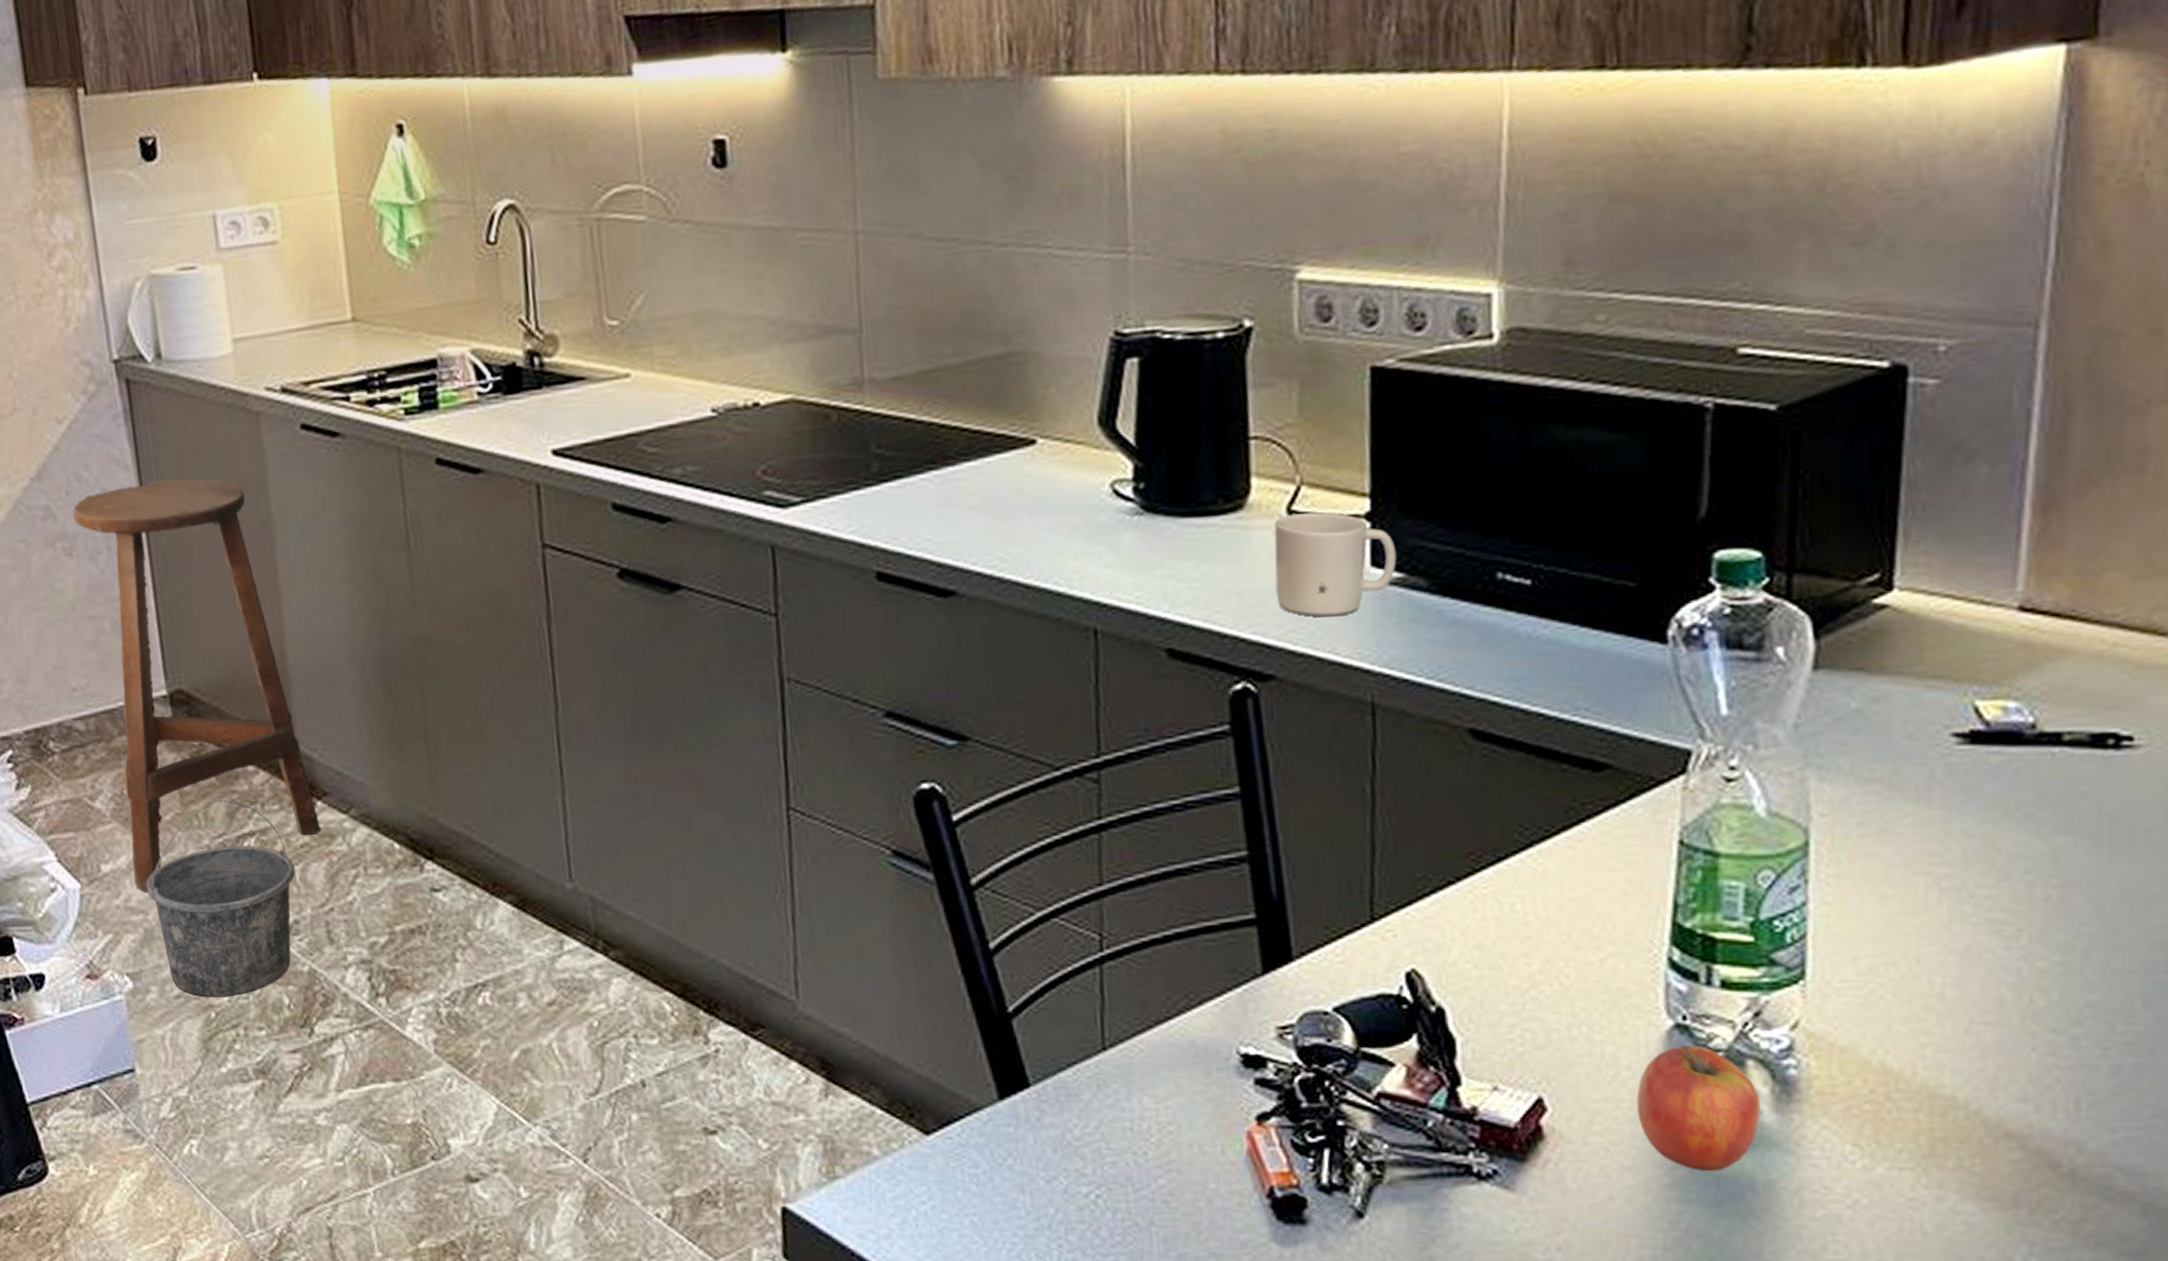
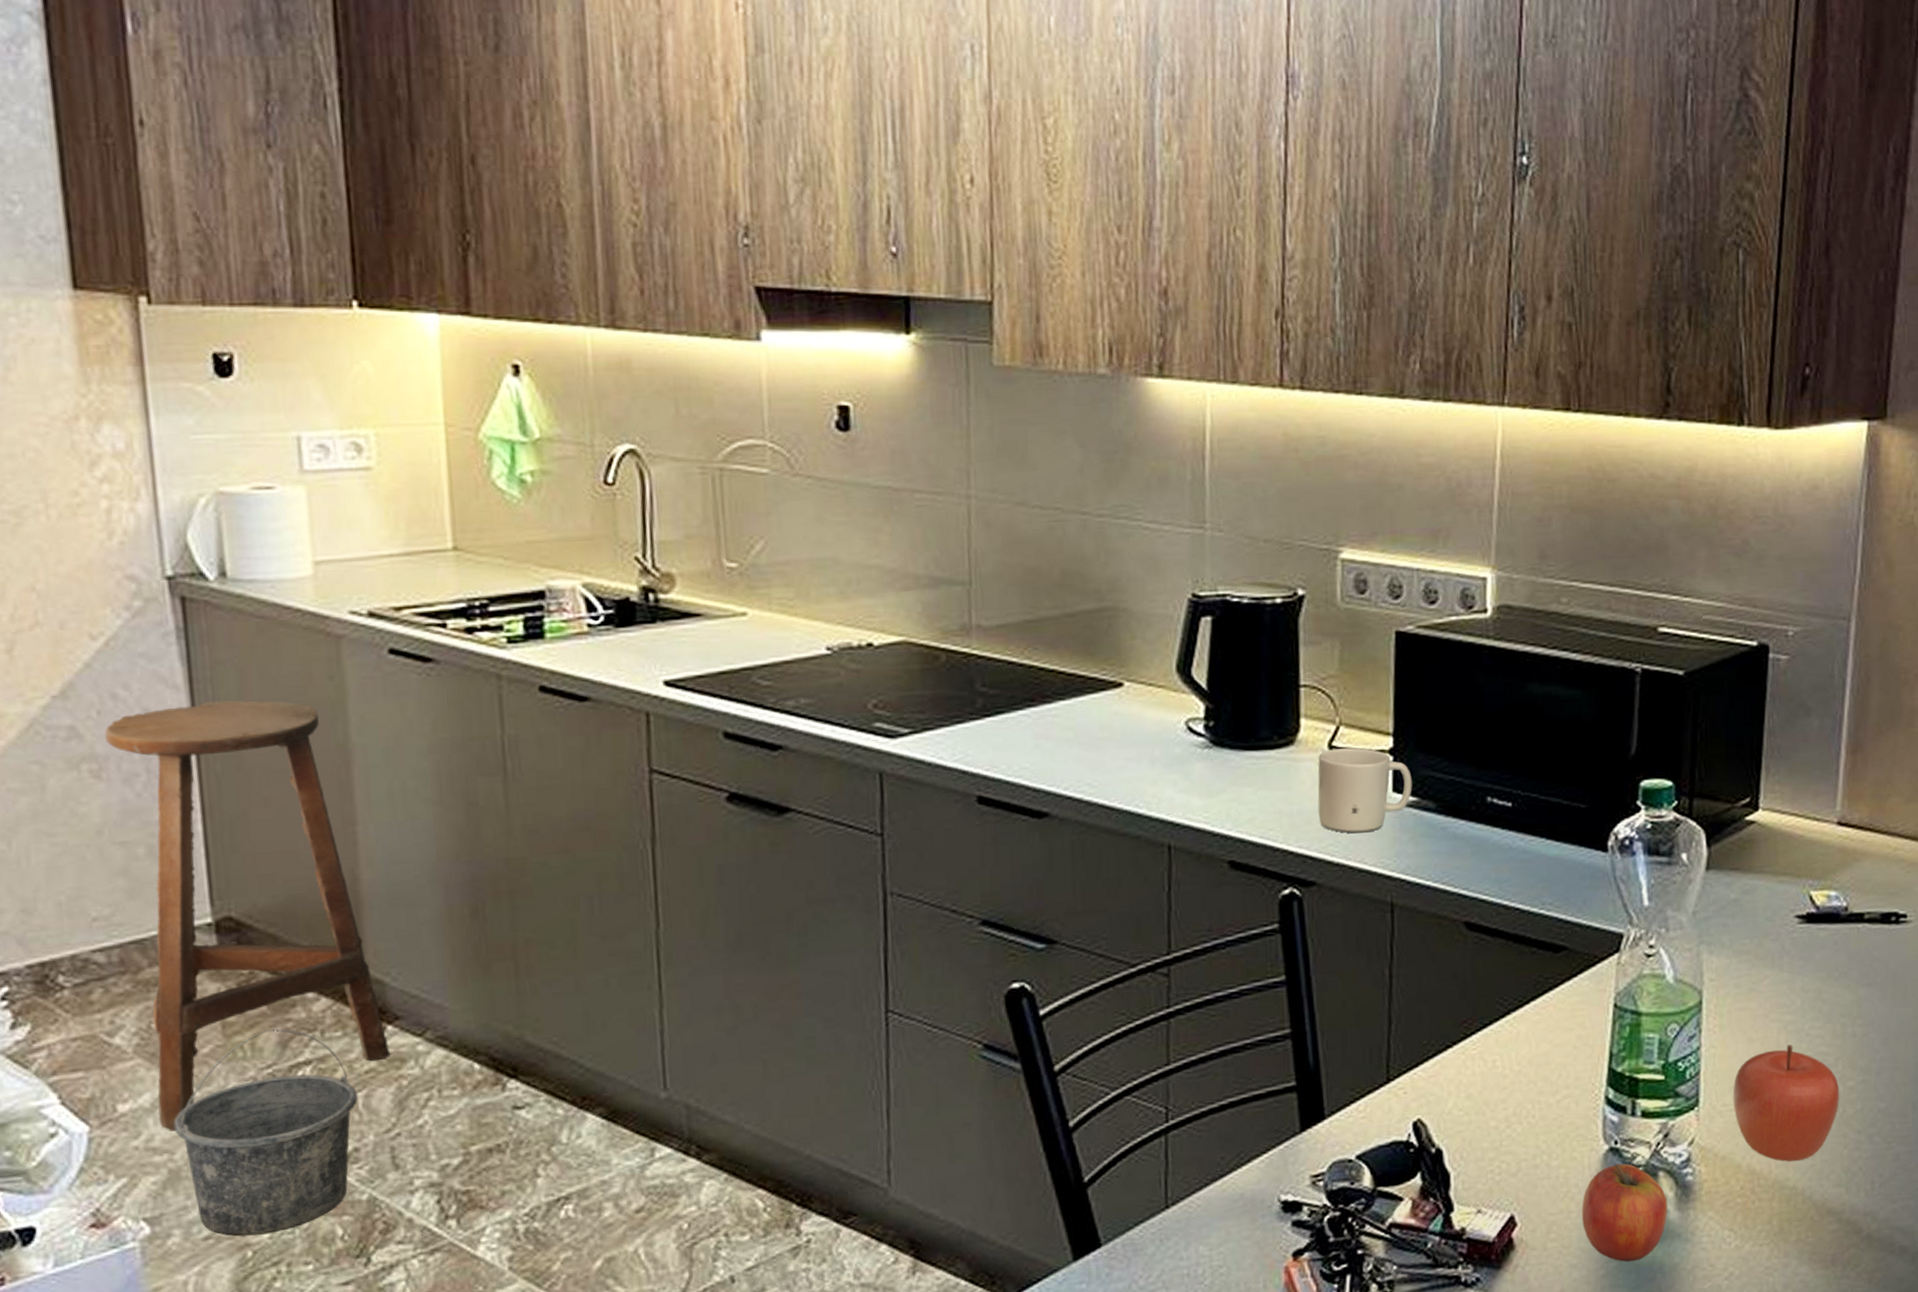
fruit: none [1856,905,2025,1062] -> present [1732,1044,1840,1162]

